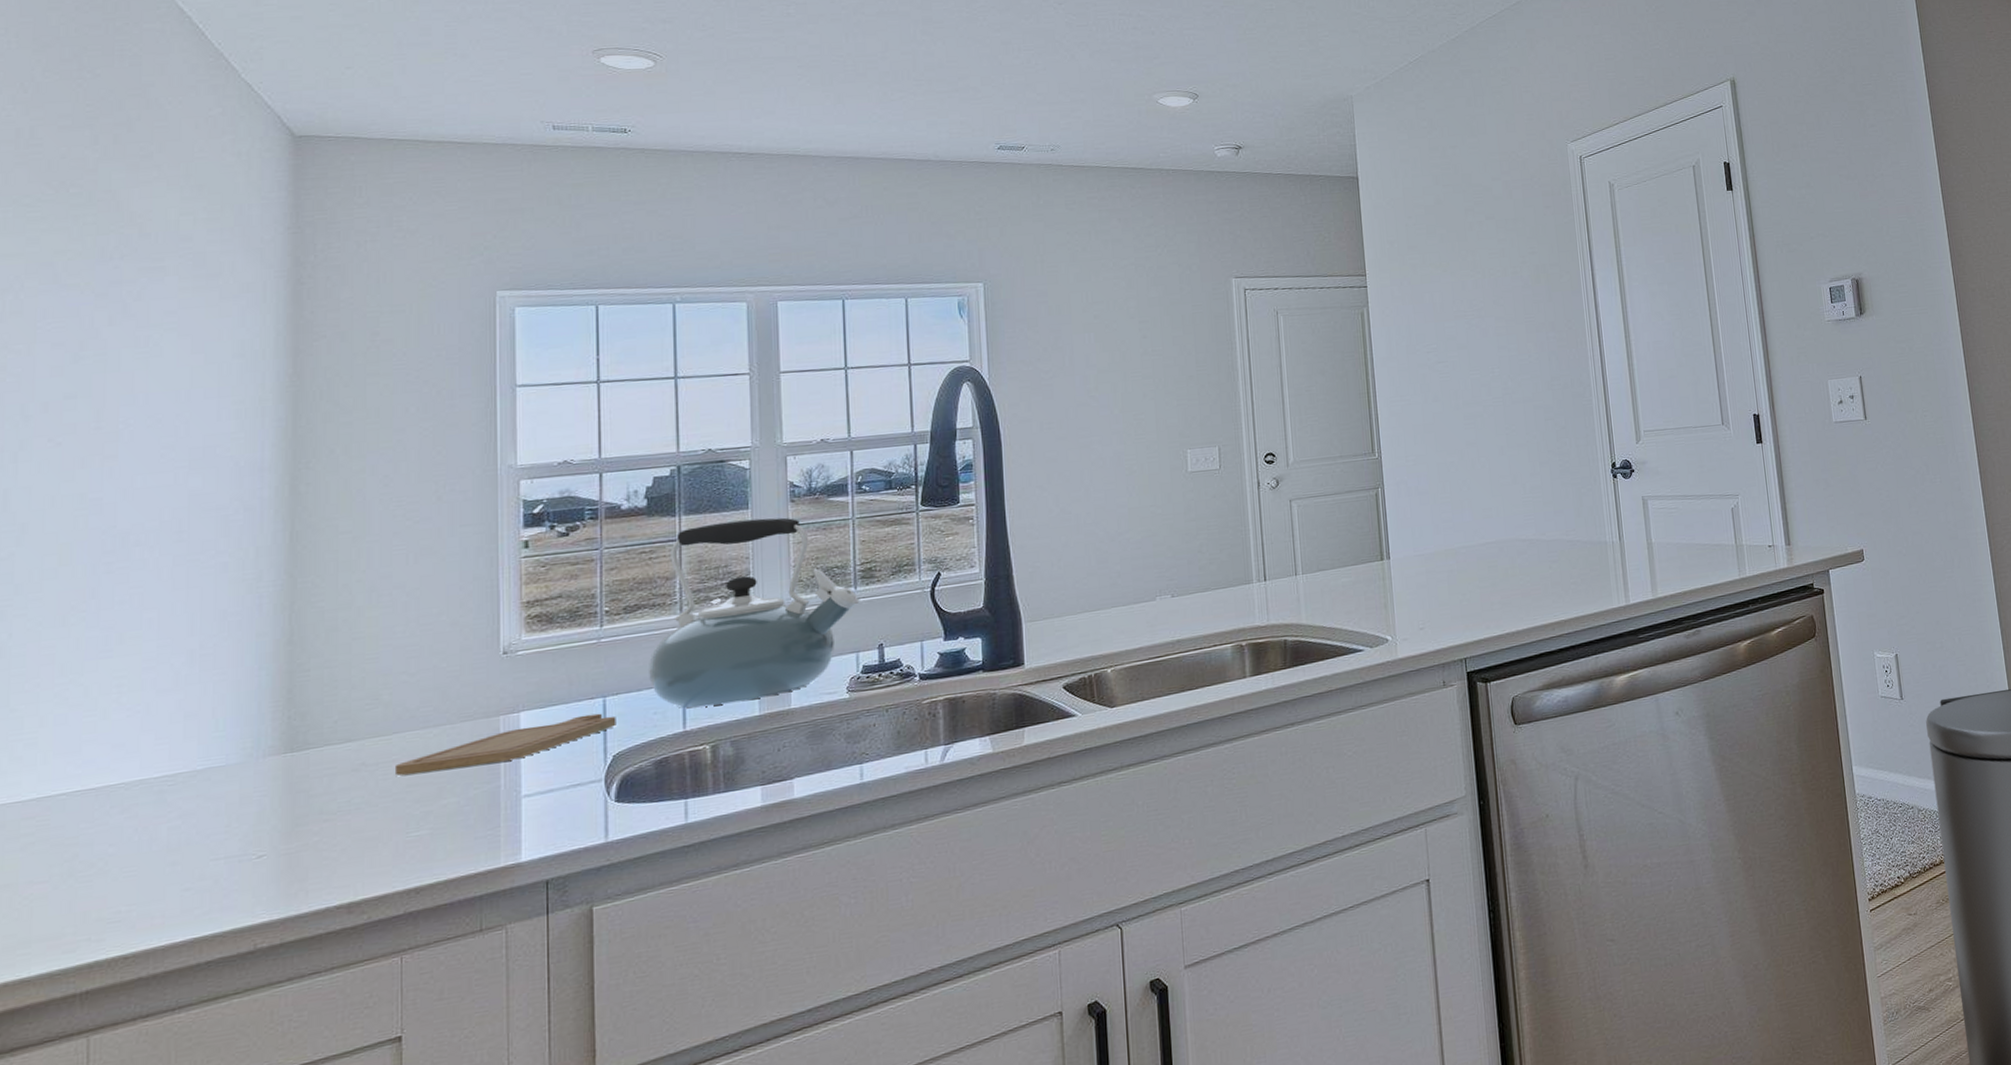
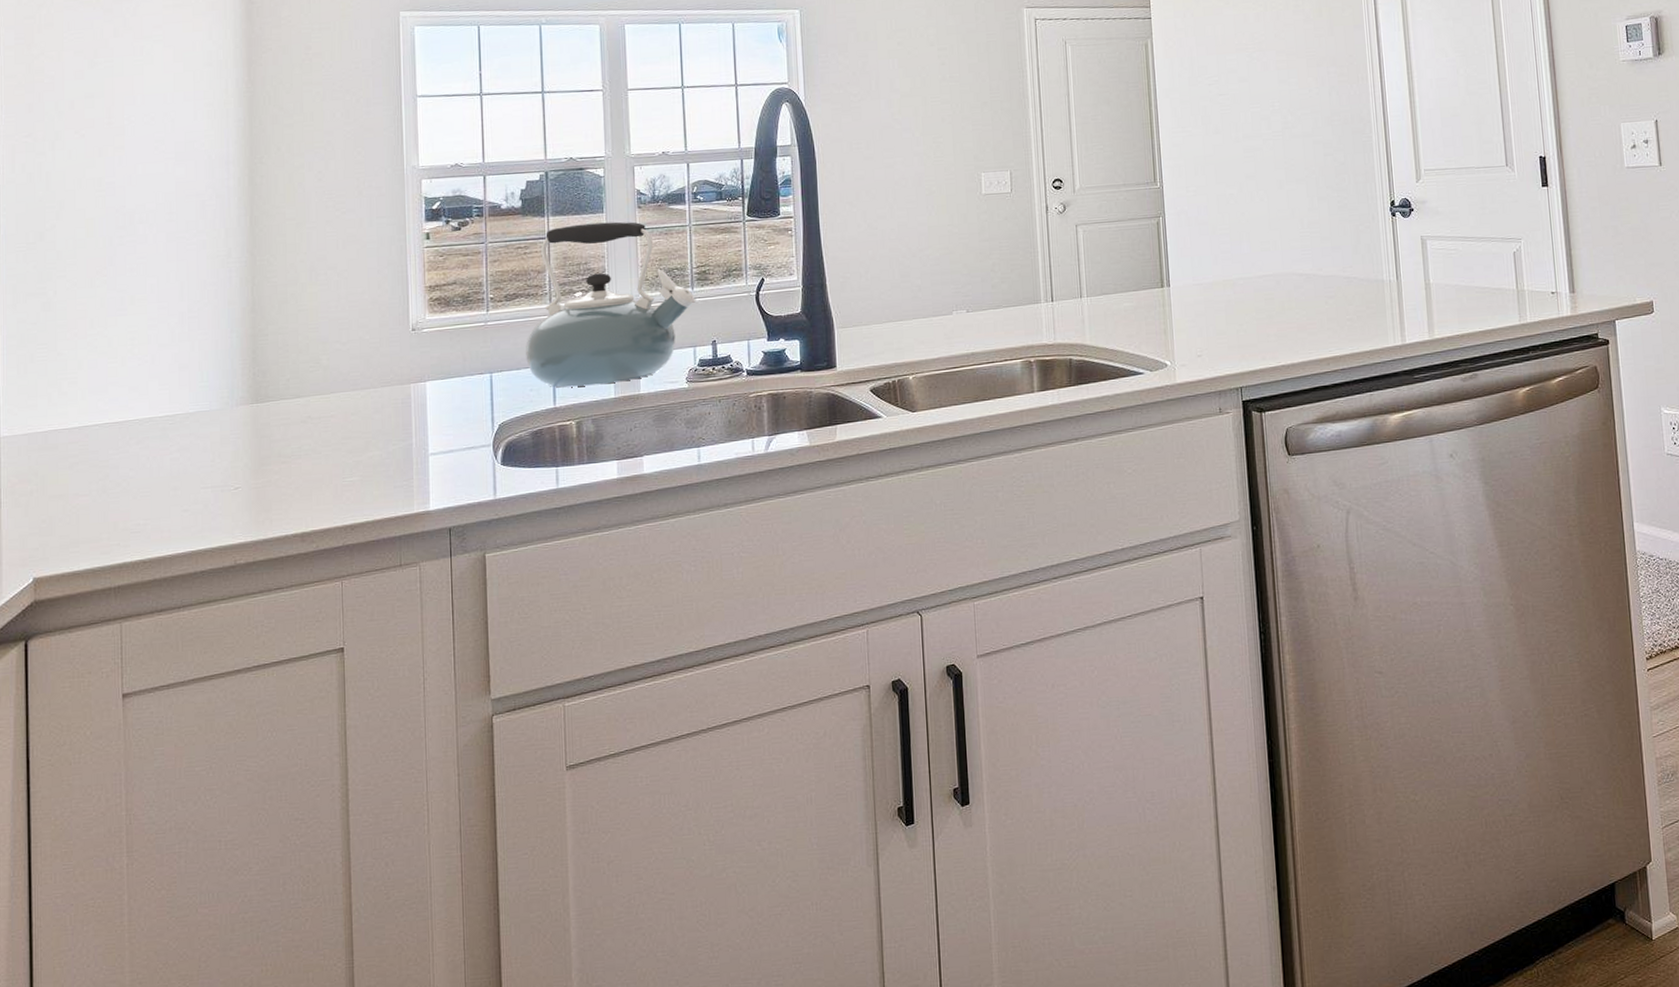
chopping board: present [396,713,616,776] -> none [333,387,501,430]

